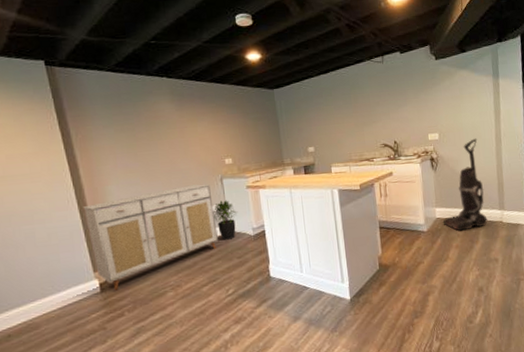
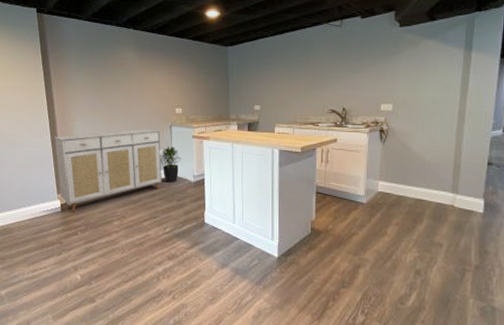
vacuum cleaner: present [442,138,488,231] -> none [385,114,437,209]

